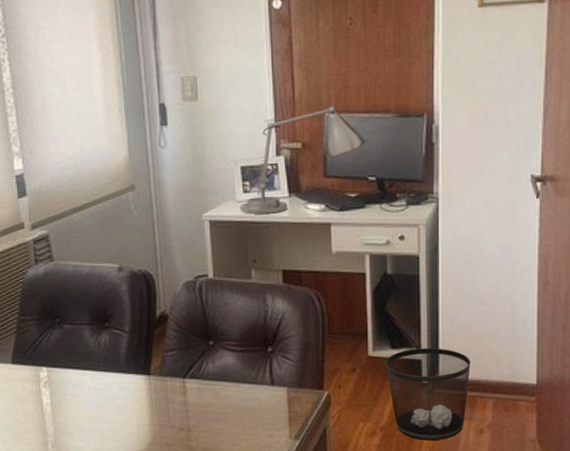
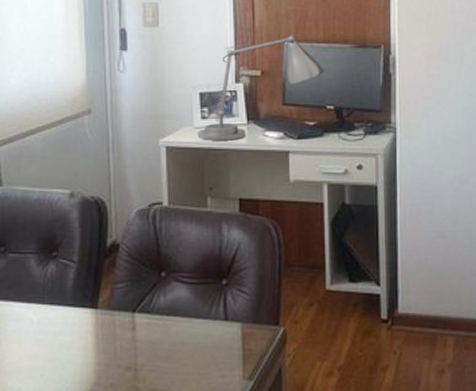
waste bin: present [385,348,471,440] -> none [343,282,430,381]

